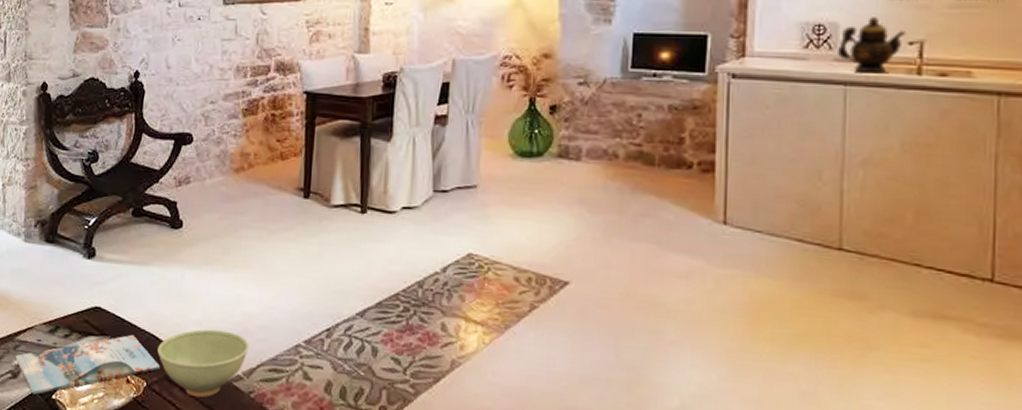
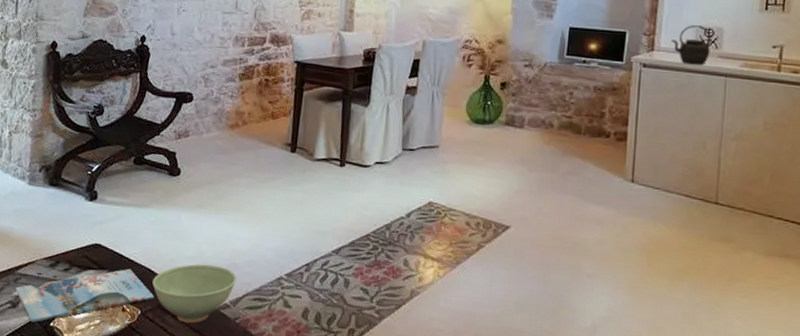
kettle: none [767,21,824,74] -> present [670,25,712,66]
teapot: present [836,17,907,74] -> none [721,25,772,69]

